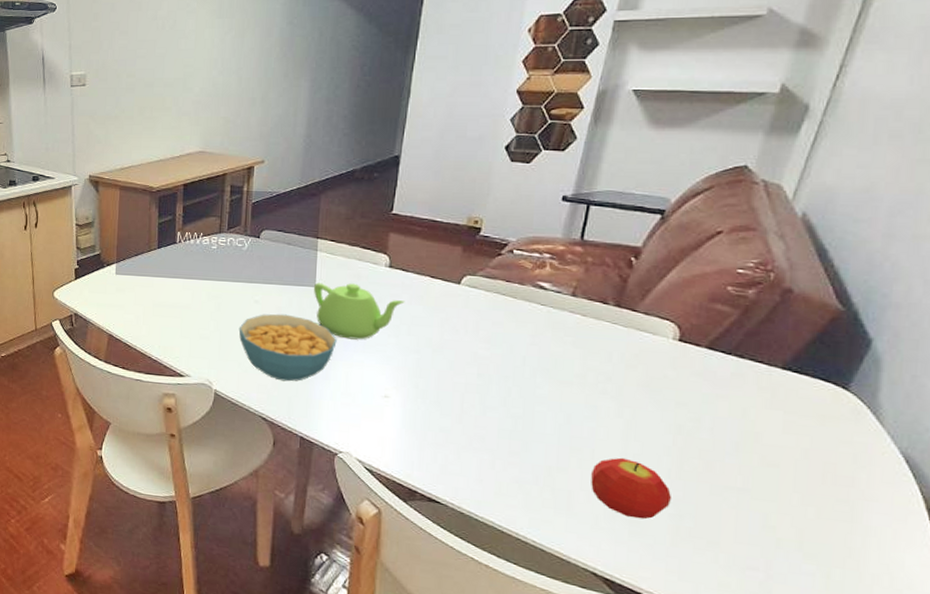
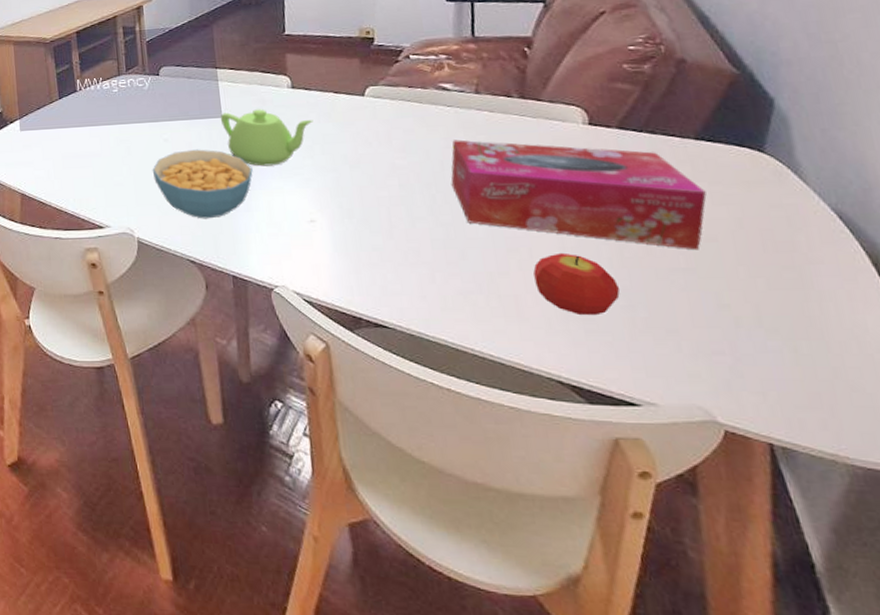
tissue box: none [529,338,780,473] -> present [451,139,707,251]

